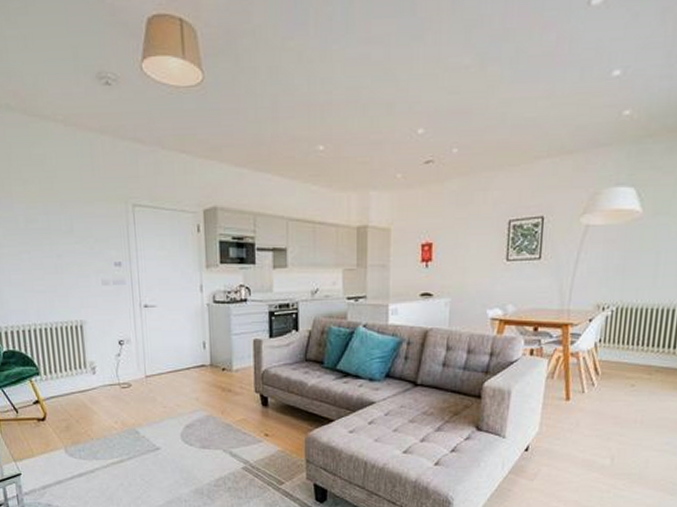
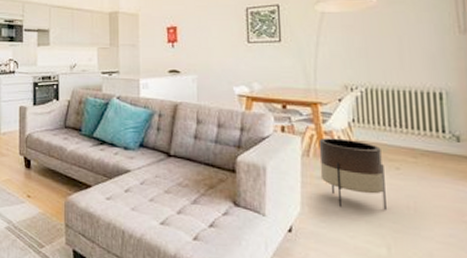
planter: none [561,359,621,425] -> present [318,138,386,210]

